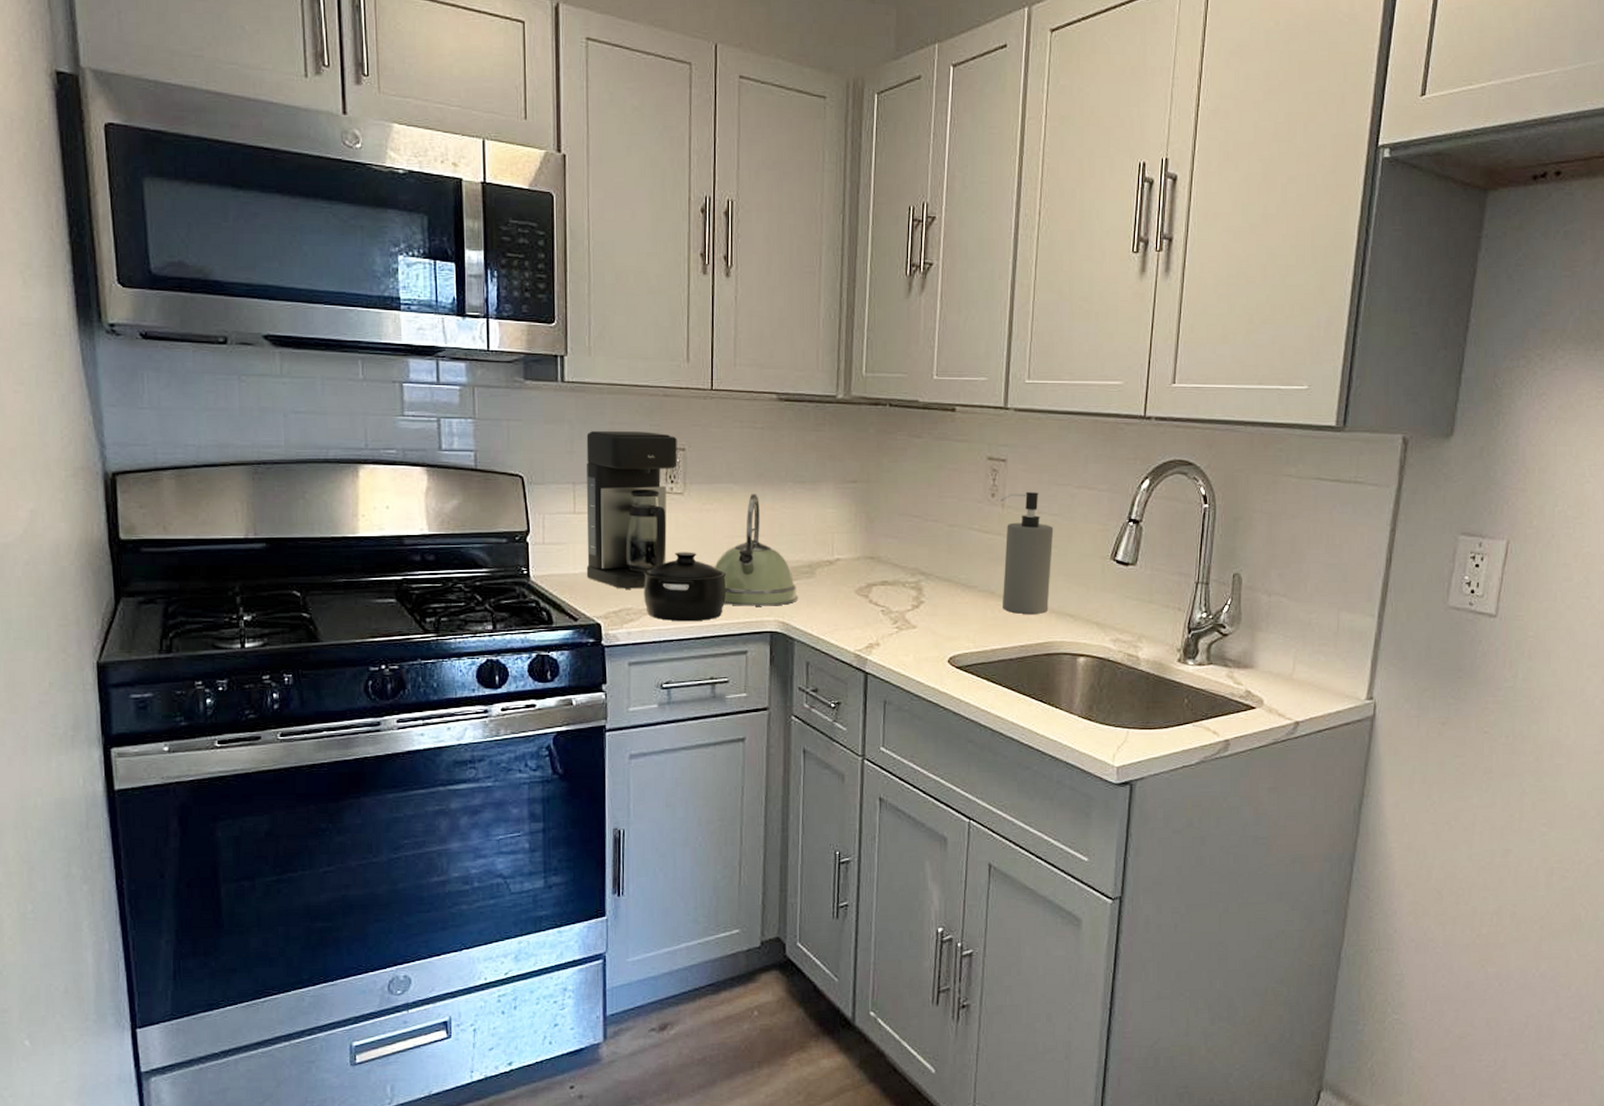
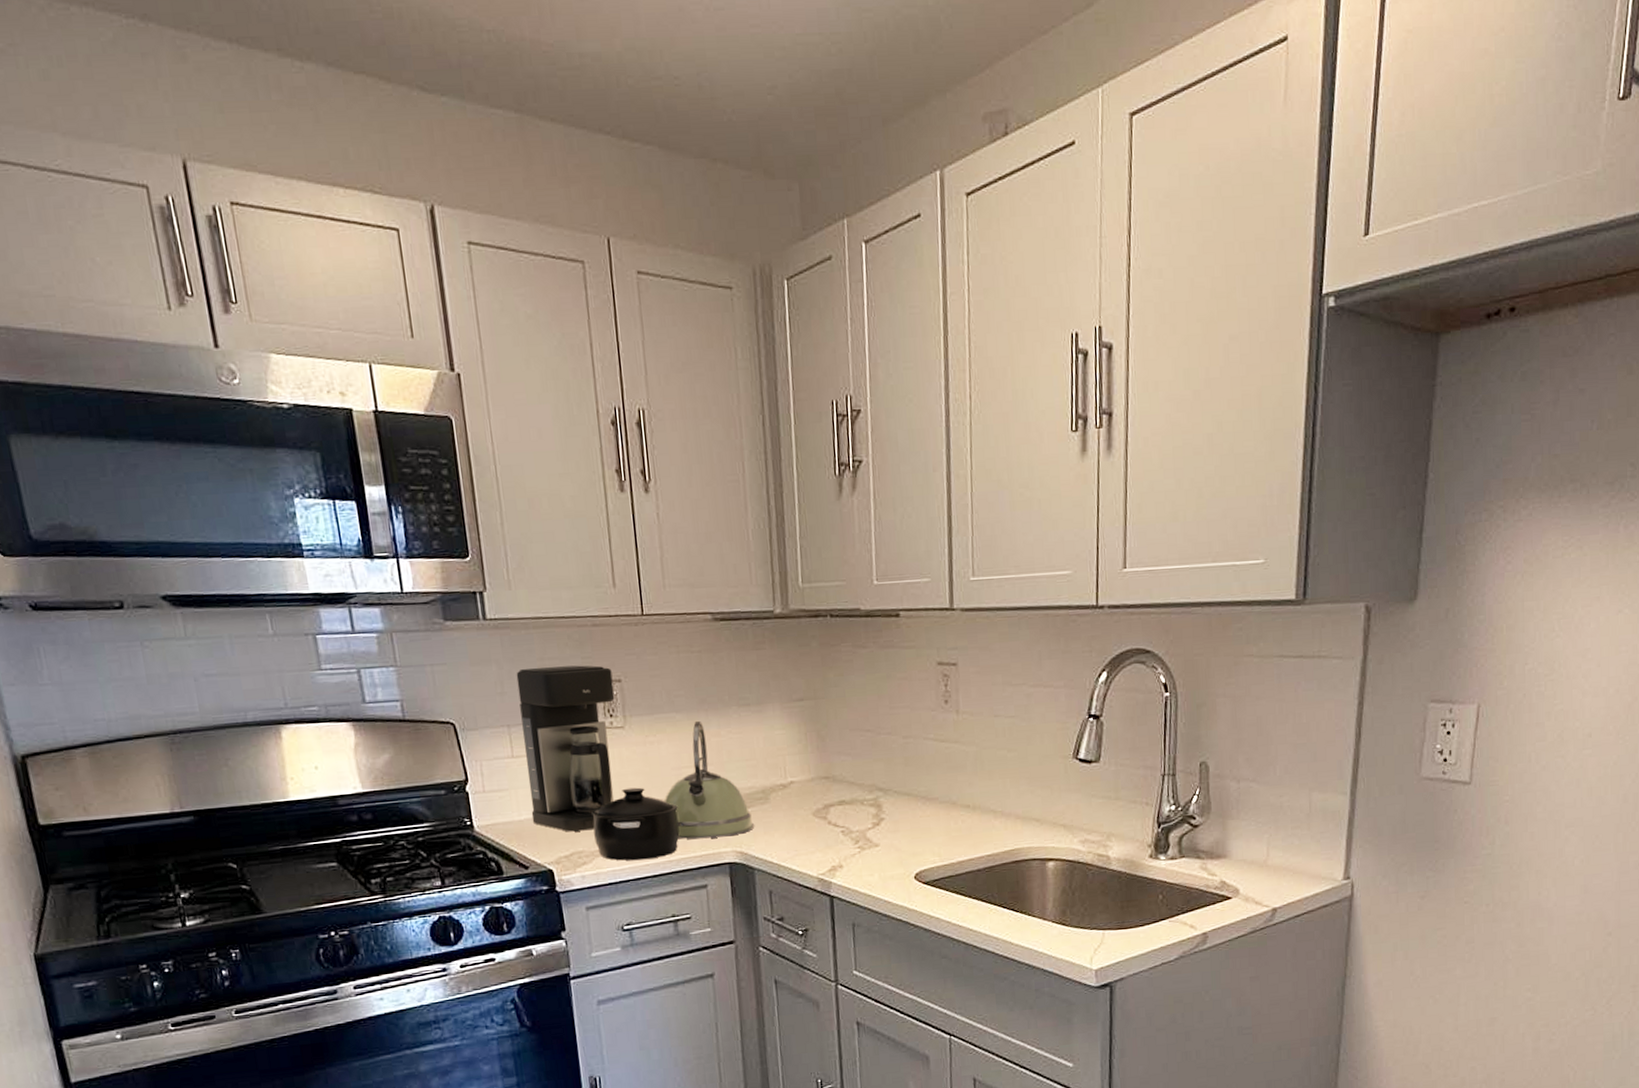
soap dispenser: present [1000,491,1053,614] -> none [954,694,1013,823]

